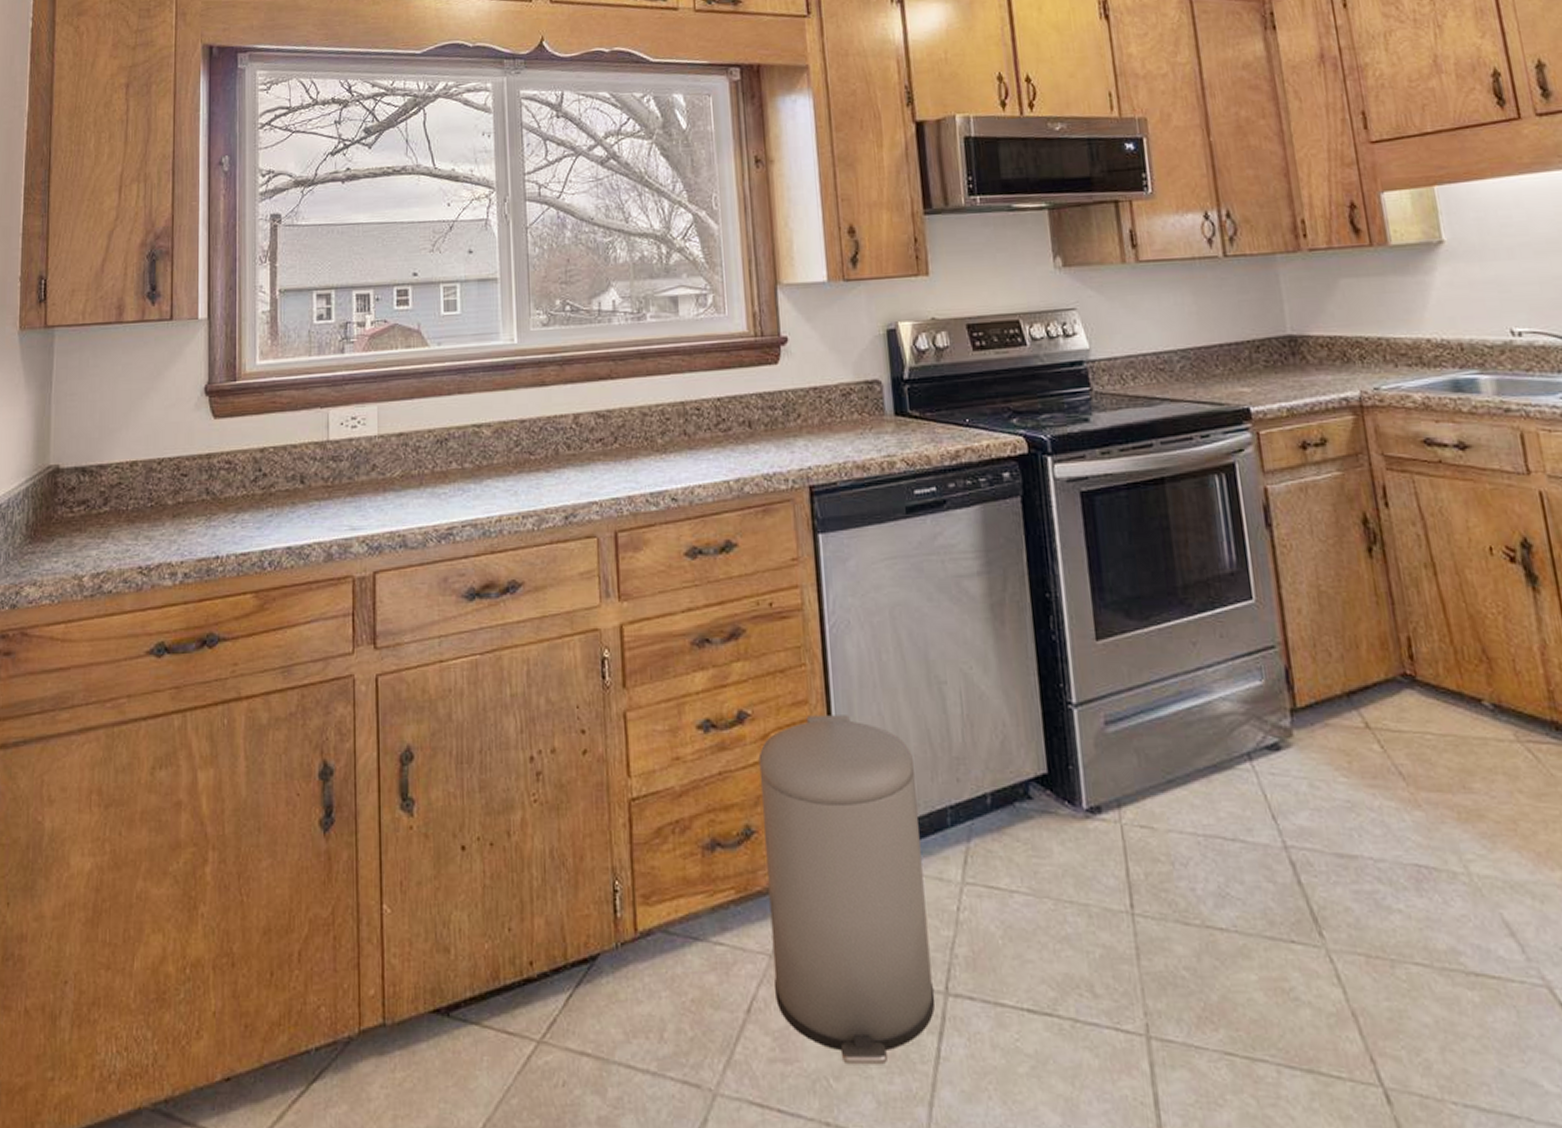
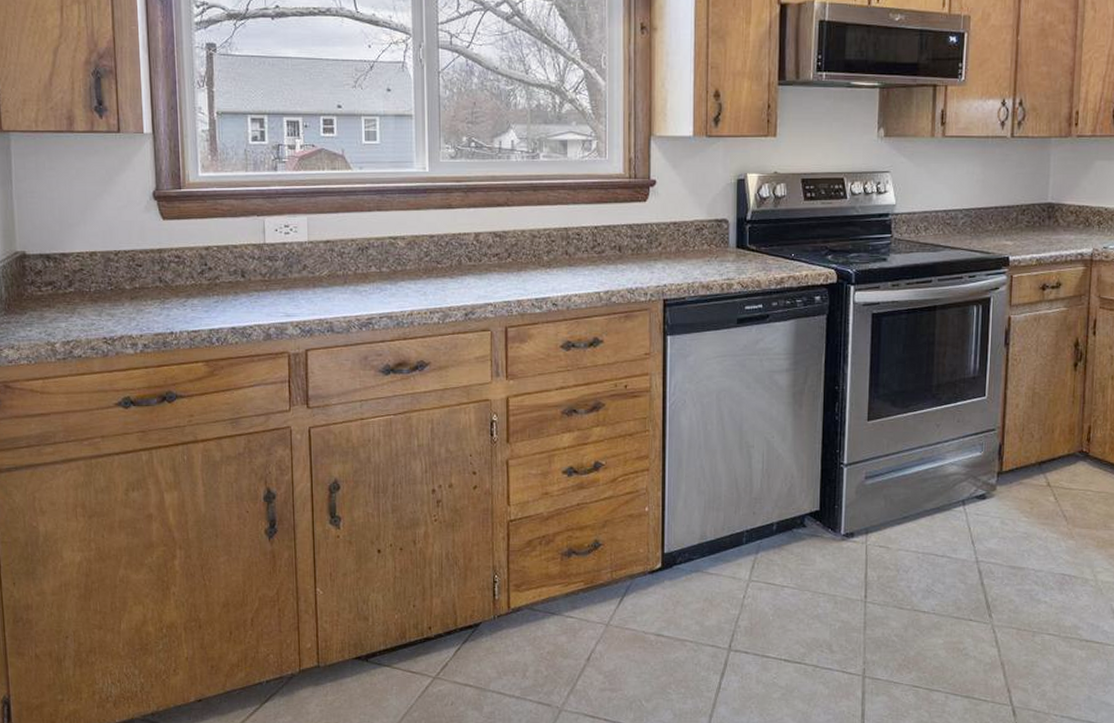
pedal bin: present [758,715,936,1065] -> none [608,467,724,693]

